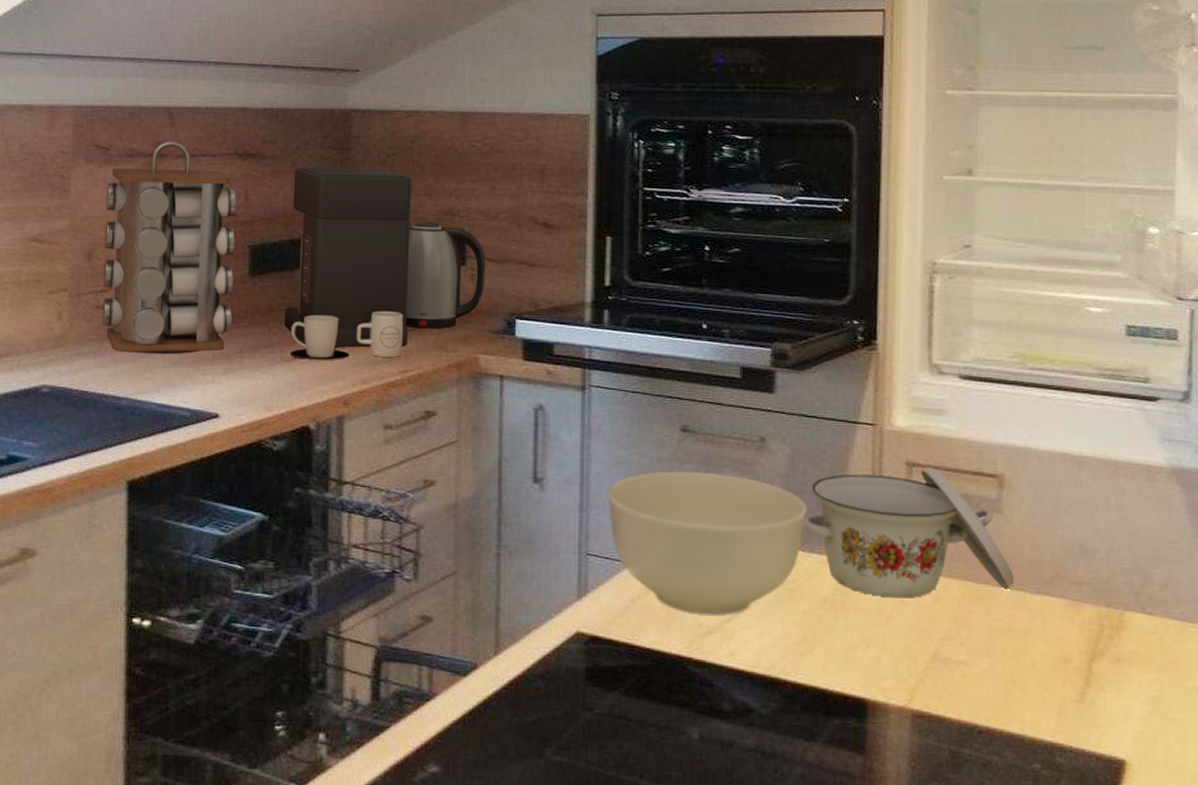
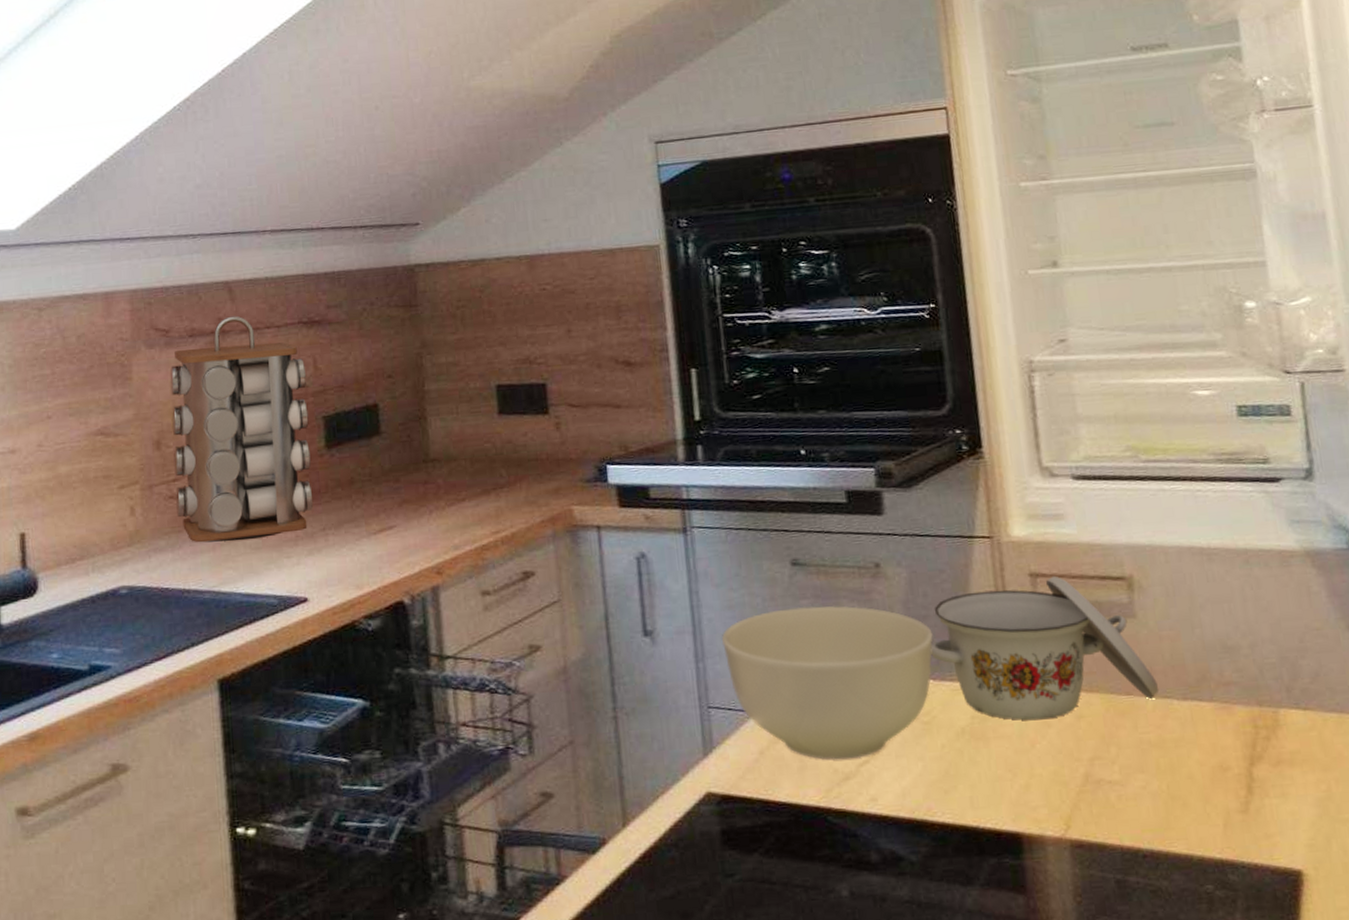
coffee maker: present [284,167,412,348] -> none [362,323,497,515]
cup: present [289,314,350,360] -> none [374,481,438,531]
mug: present [356,310,404,358] -> none [442,470,493,520]
kettle: present [405,221,485,329] -> none [486,372,571,485]

